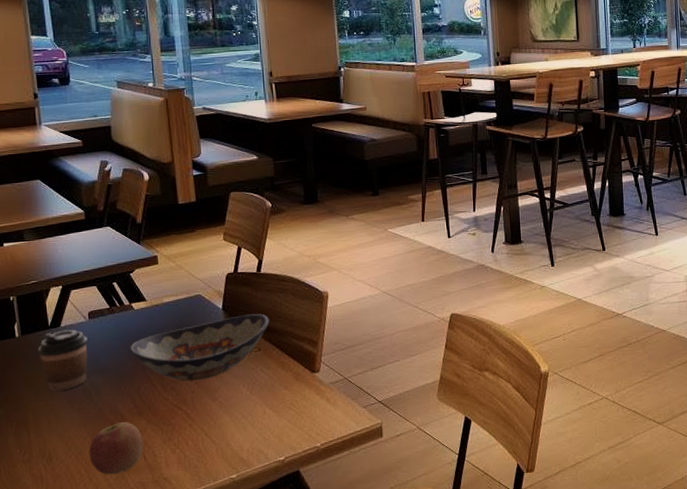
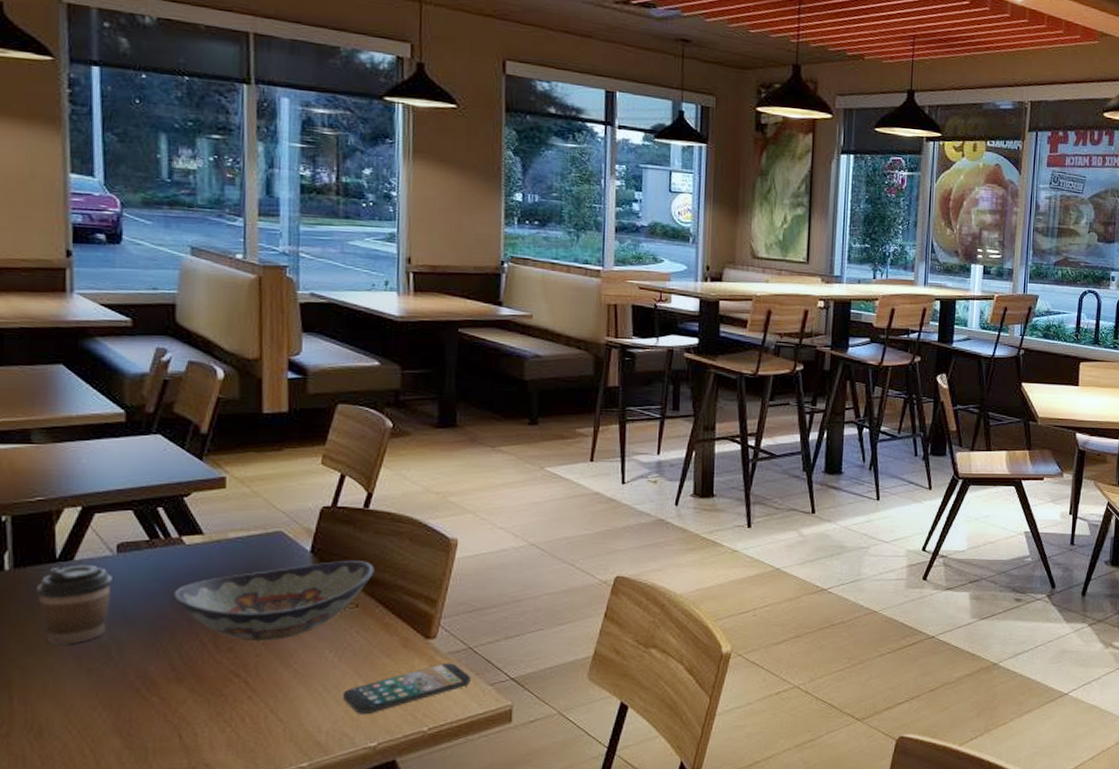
apple: present [88,422,144,475] -> none [98,690,180,758]
smartphone: none [255,391,349,436] -> present [342,663,471,715]

